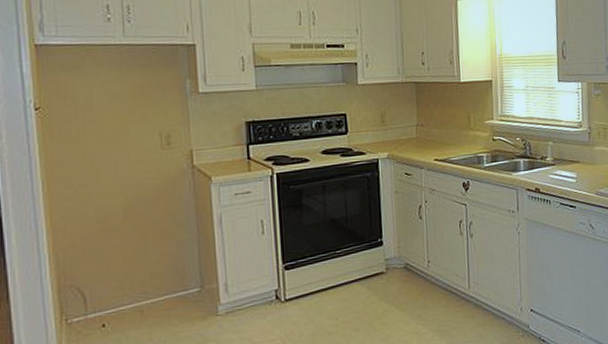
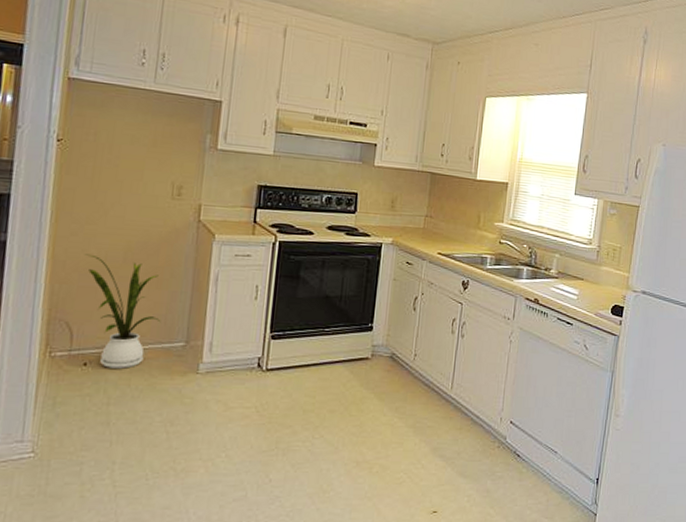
house plant: none [85,217,172,326] -> present [86,254,161,369]

